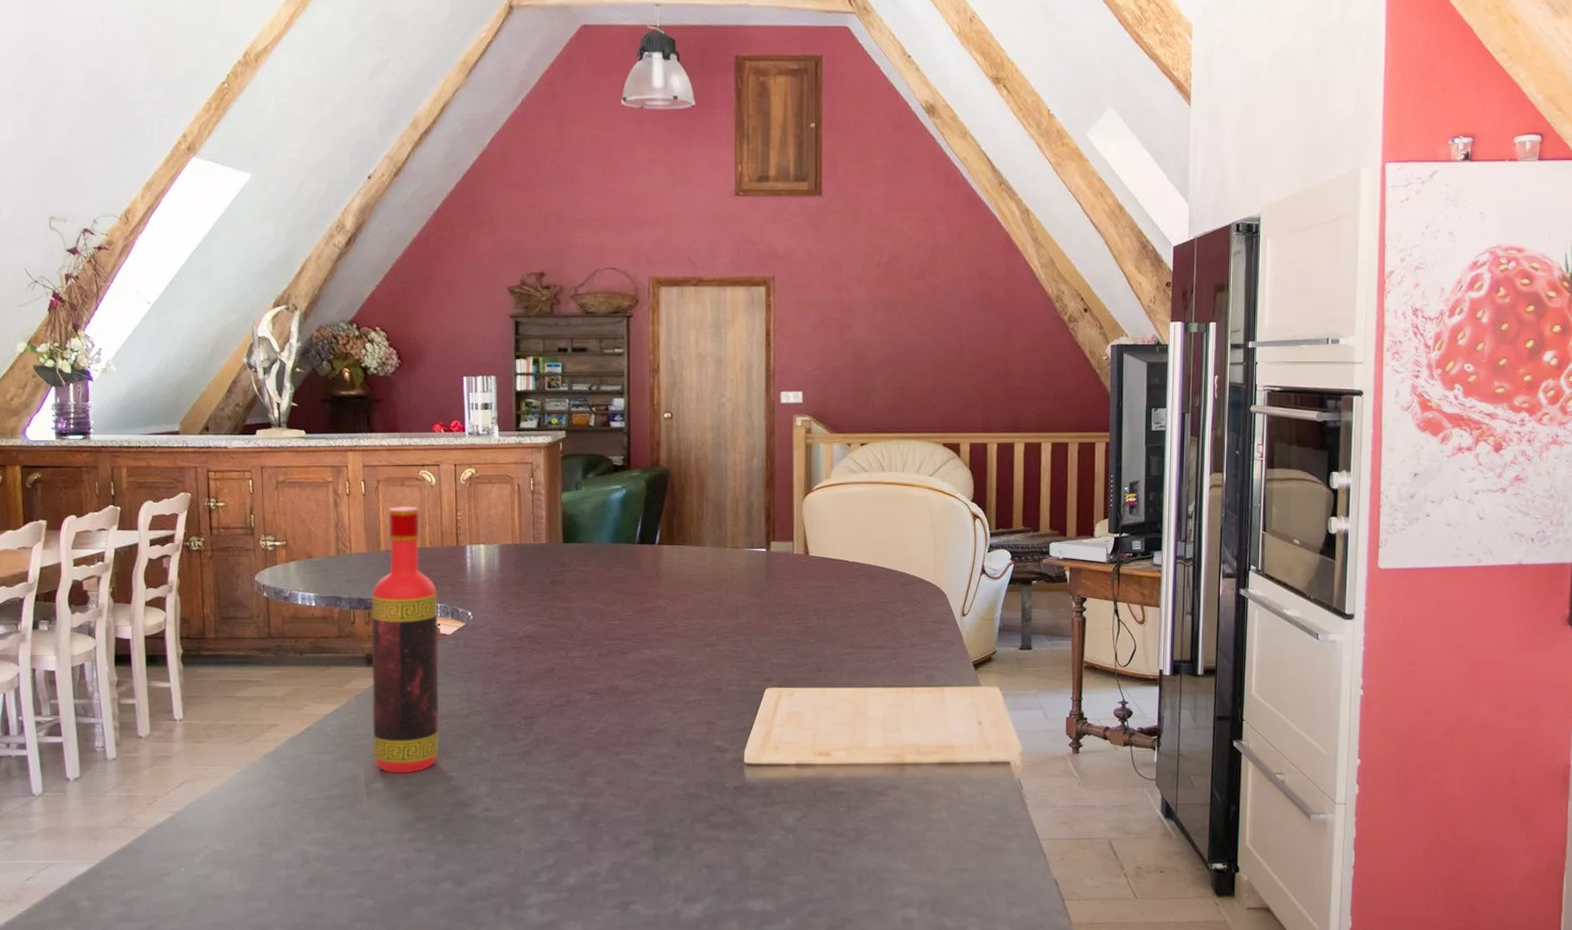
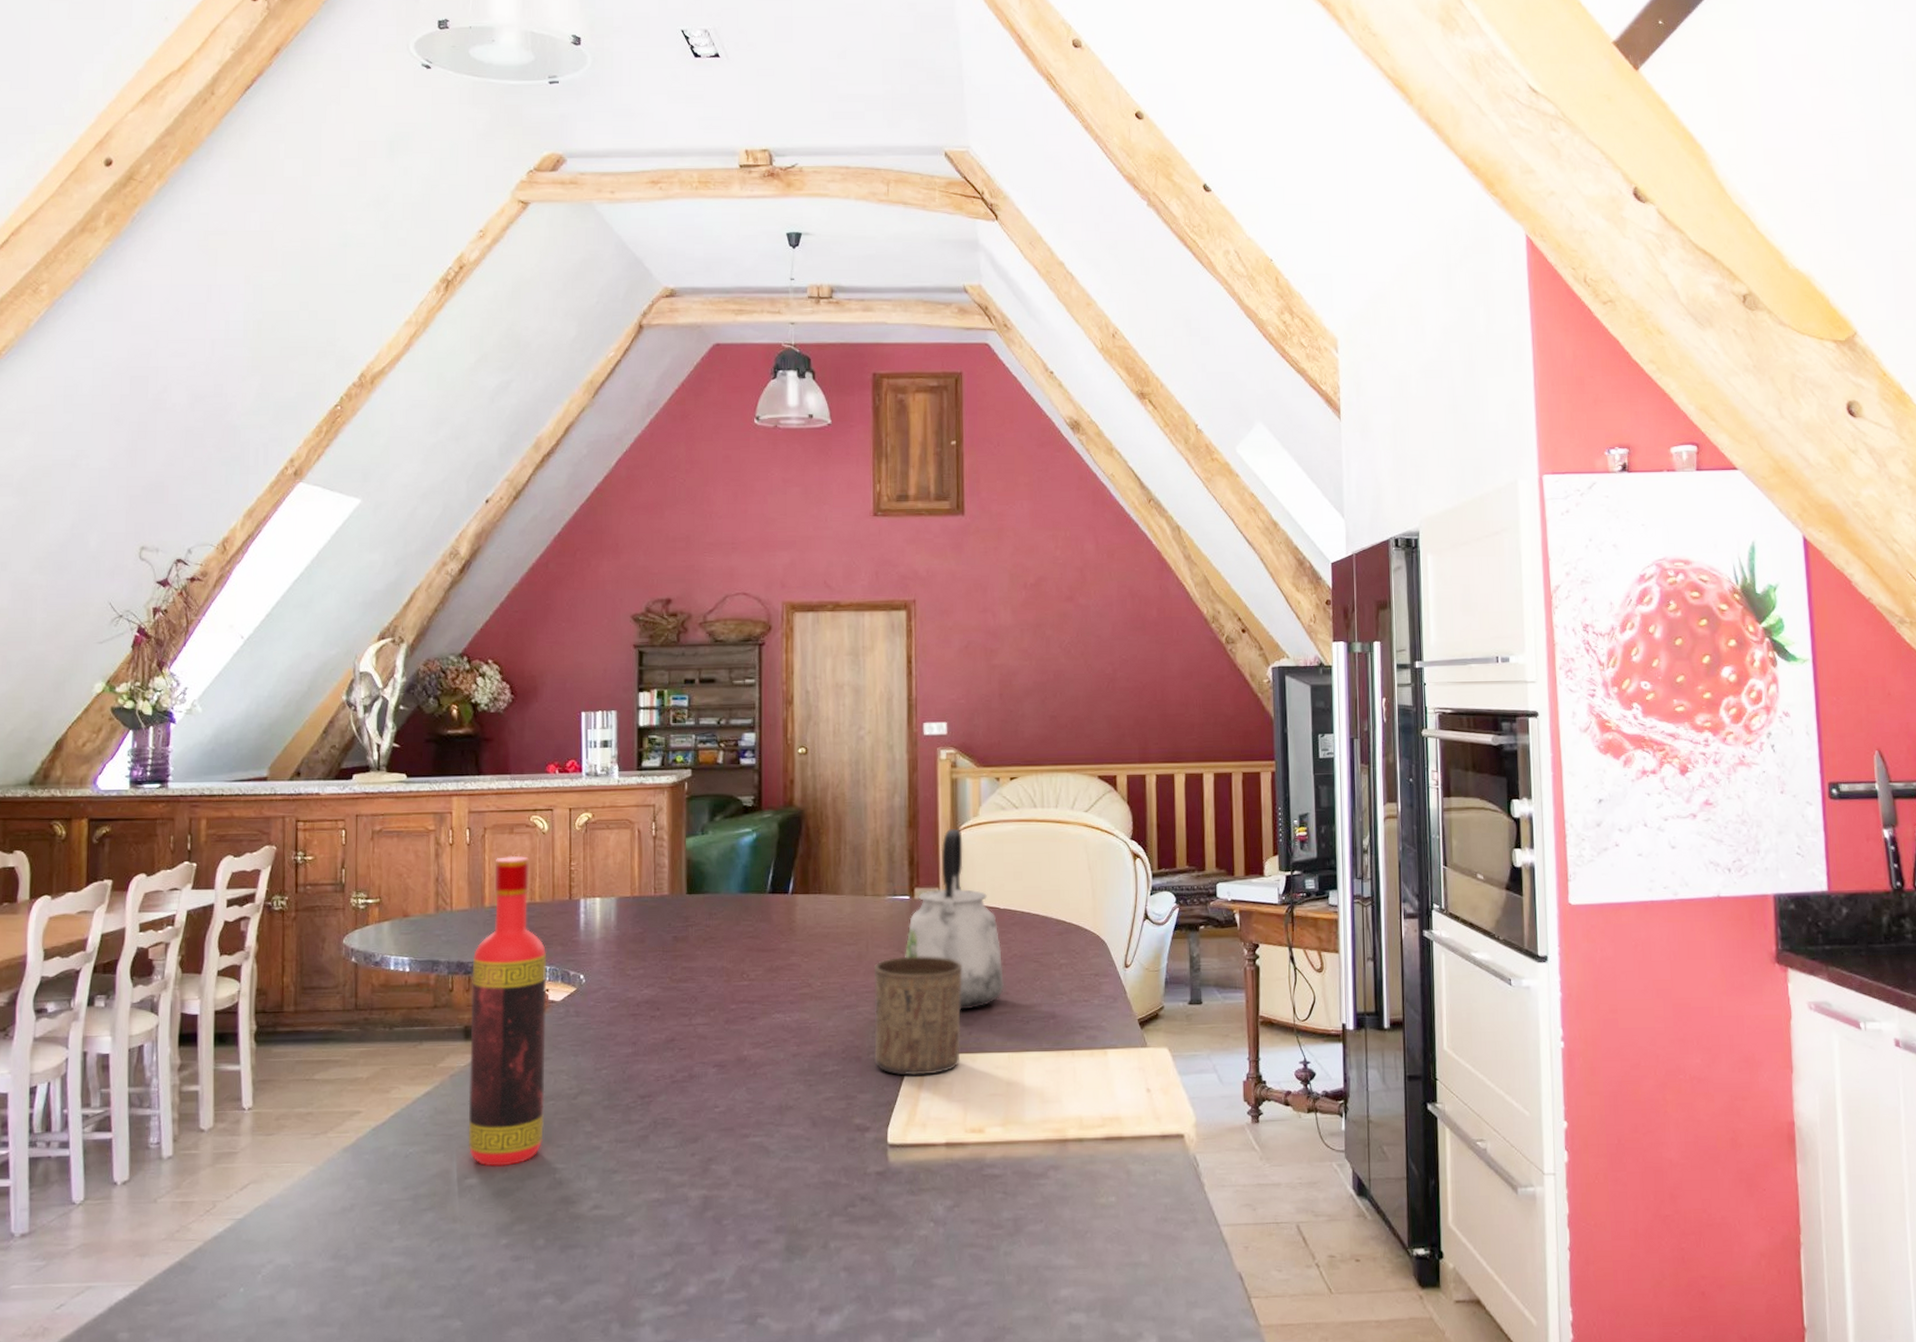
cup: none [733,602,814,706] -> present [873,956,963,1076]
kettle: none [761,488,851,650] -> present [905,828,1004,1010]

